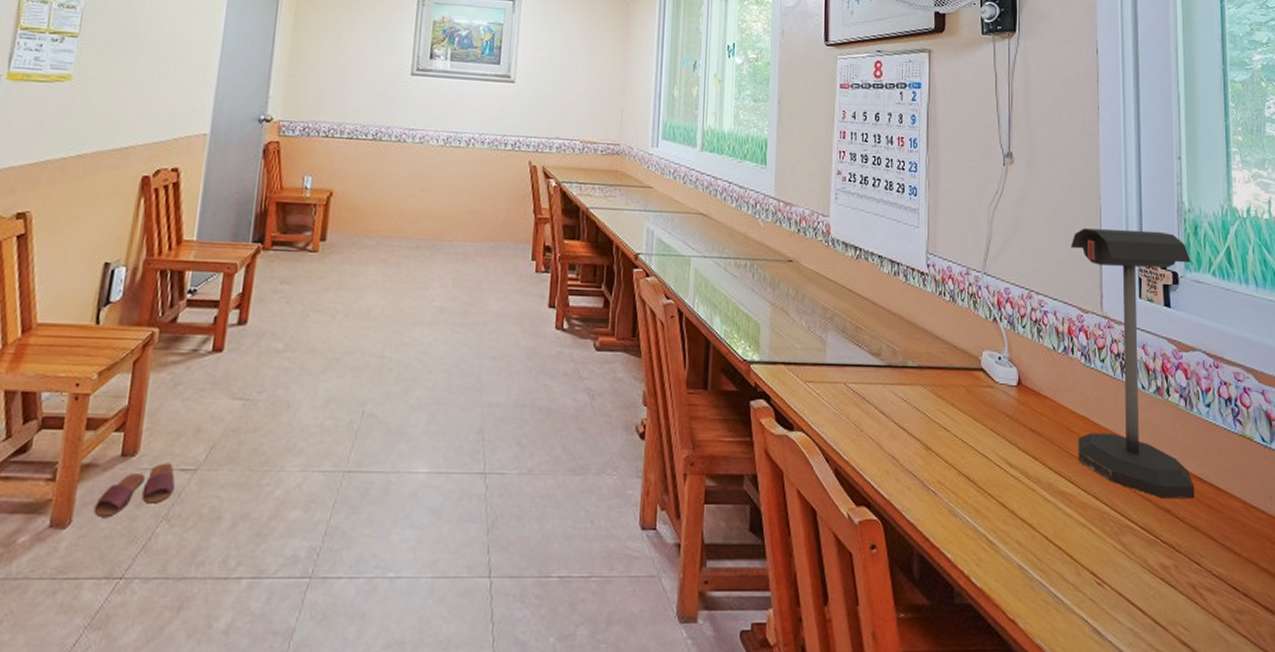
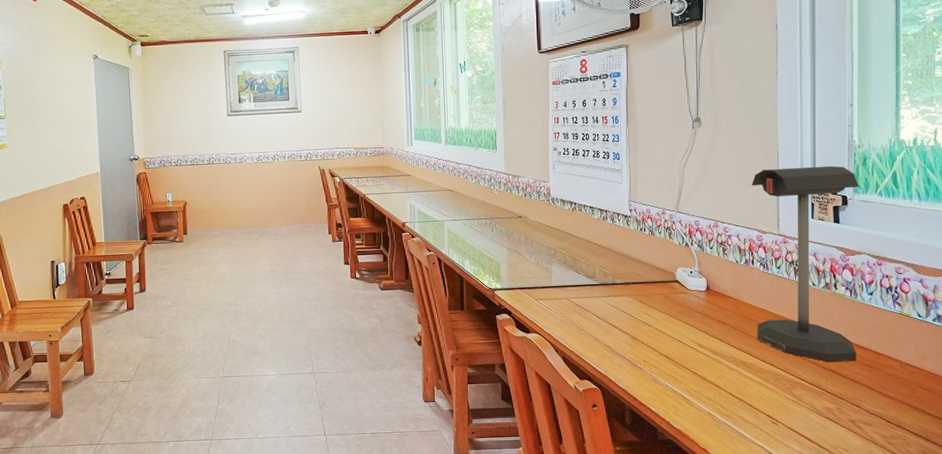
slippers: present [95,463,175,517] -> none [75,378,119,410]

